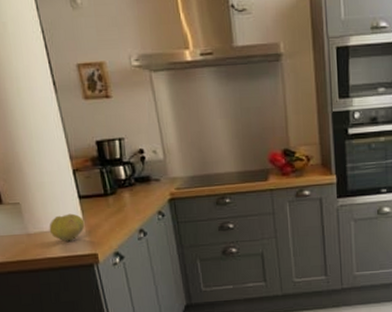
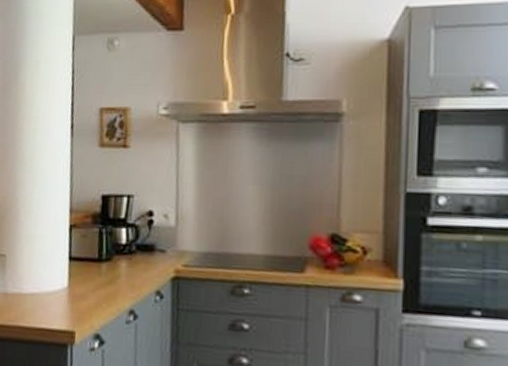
fruit: present [49,213,85,242] -> none [28,276,69,311]

